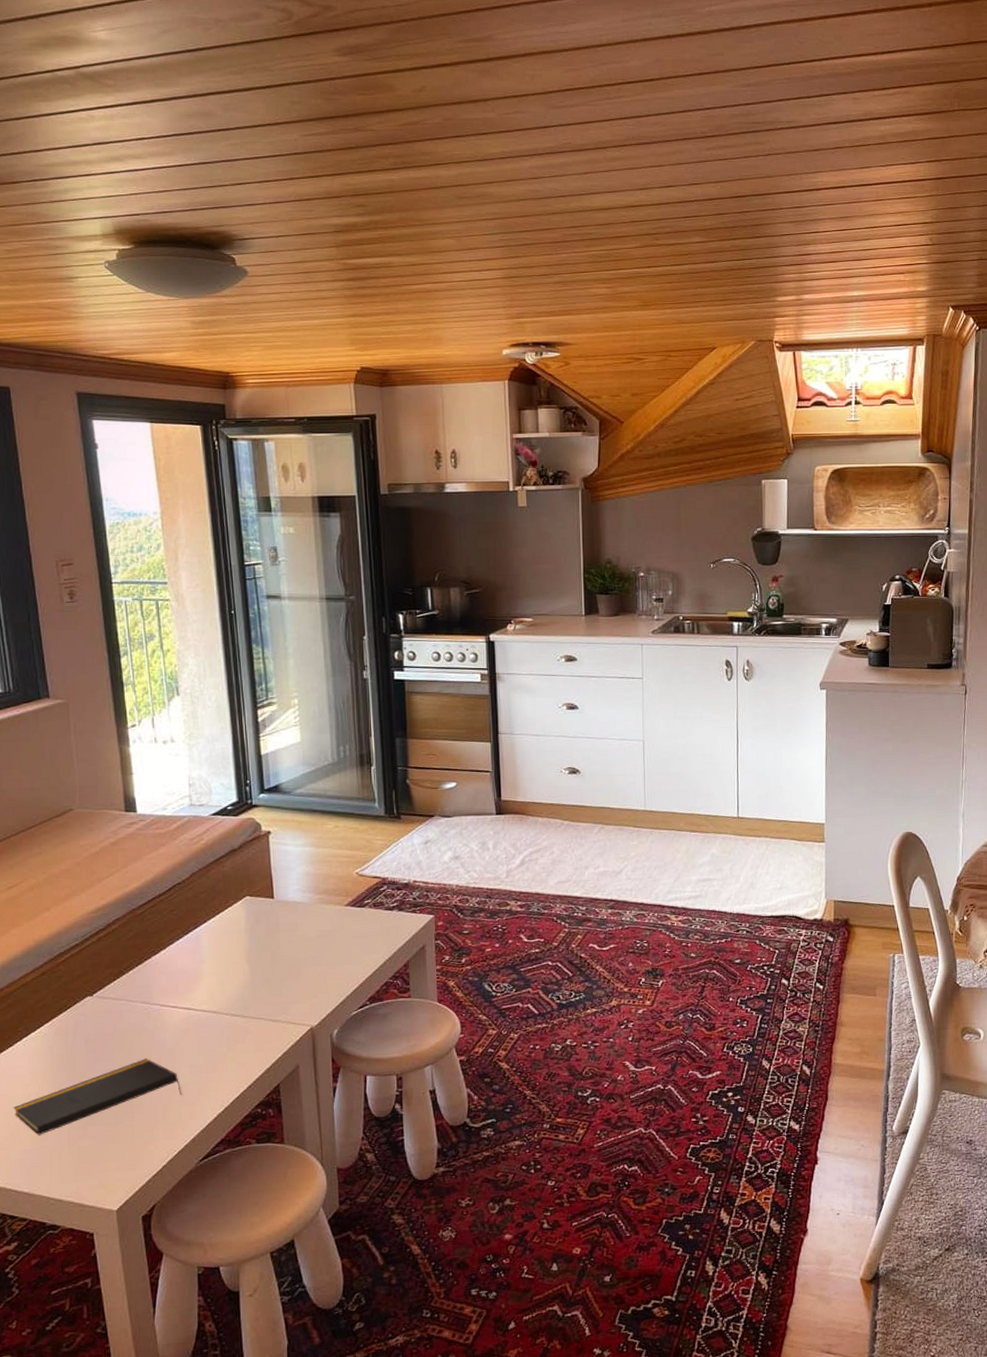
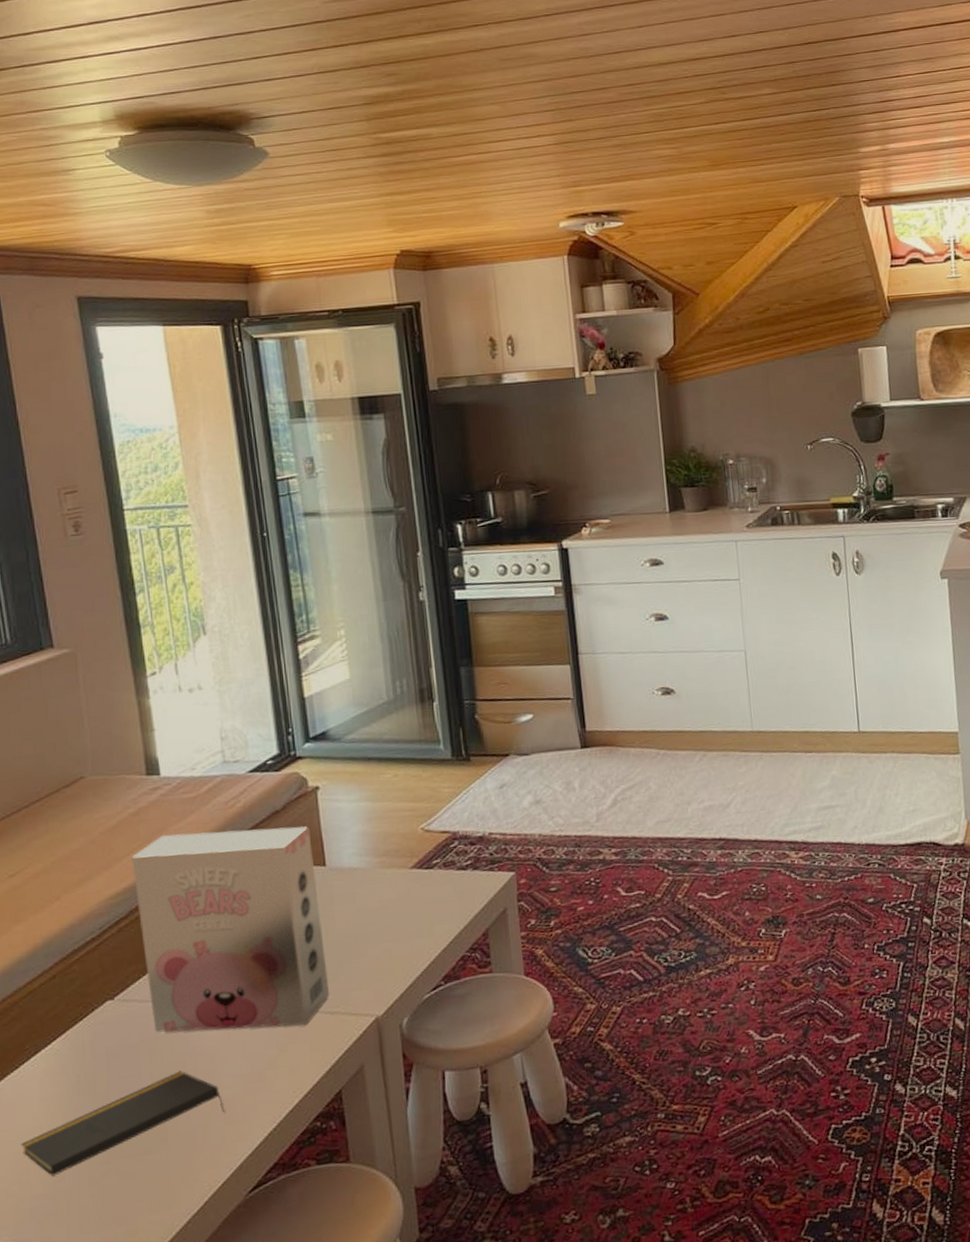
cereal box: none [110,862,273,1029] -> present [131,826,330,1033]

